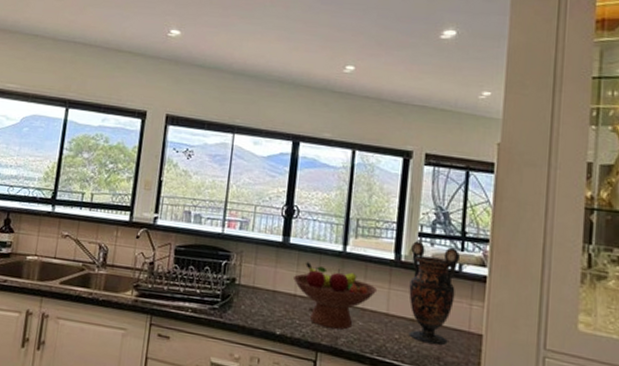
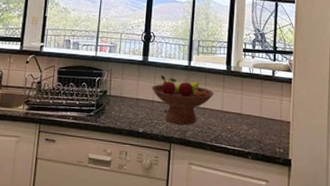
vase: present [408,241,460,345] -> none [237,55,273,132]

